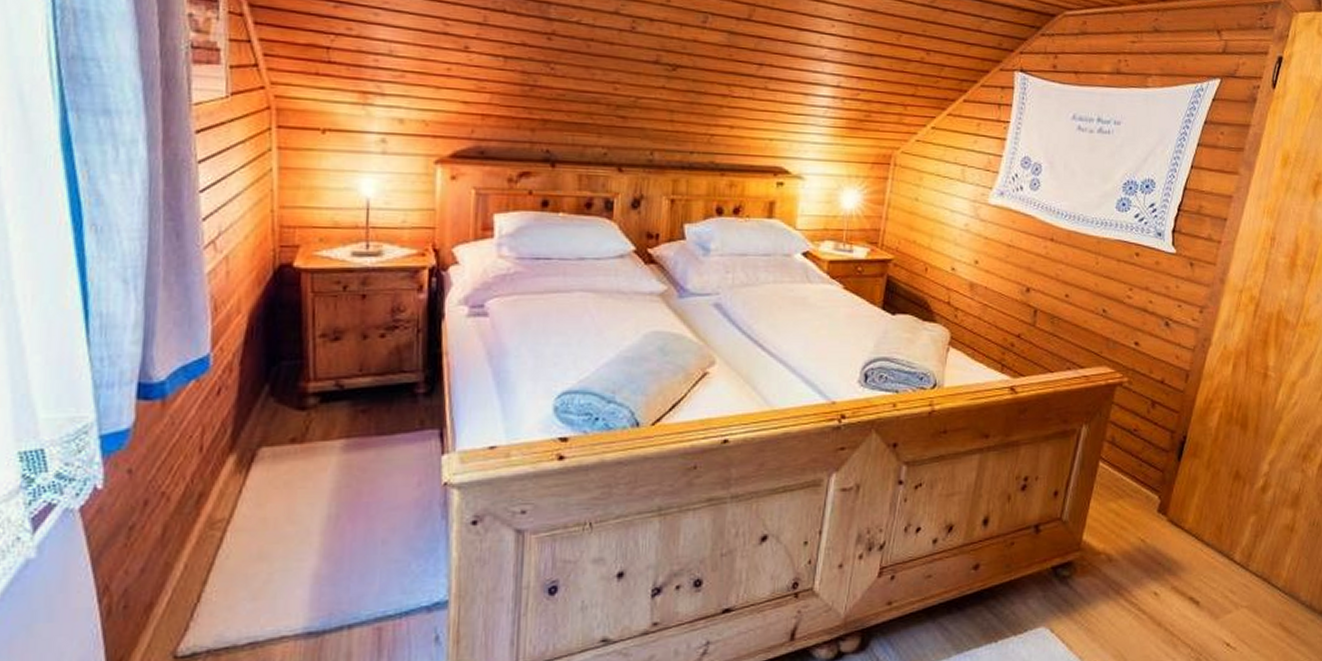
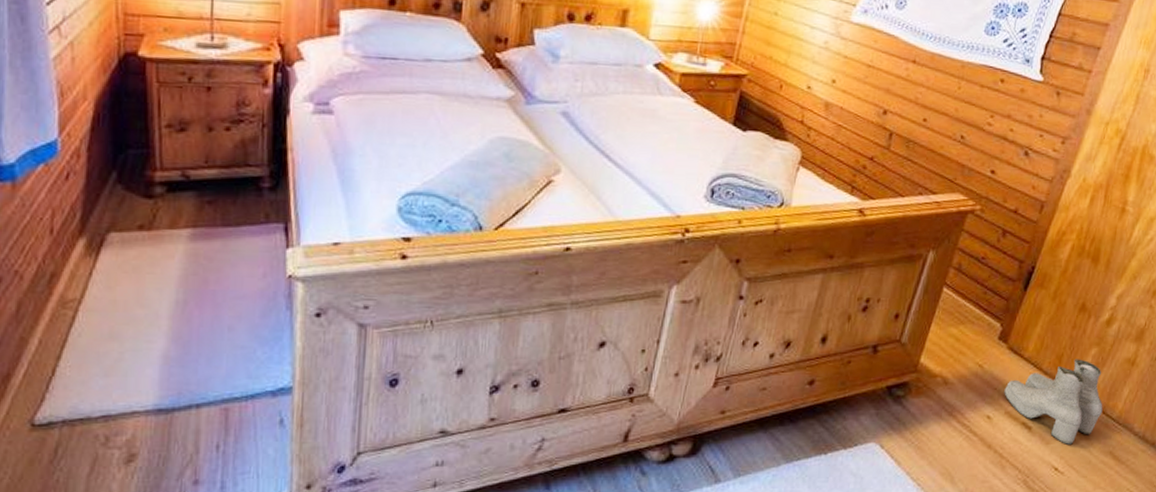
boots: none [1169,528,1267,618] -> present [1004,359,1103,445]

